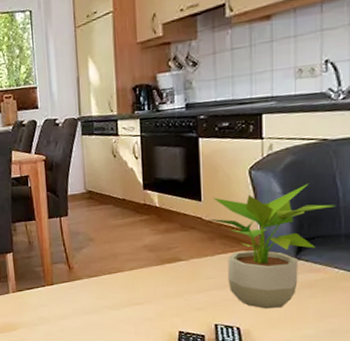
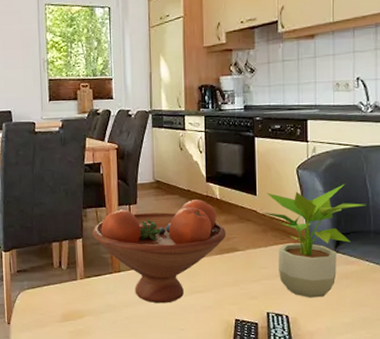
fruit bowl: none [22,208,168,316] -> present [92,199,227,304]

